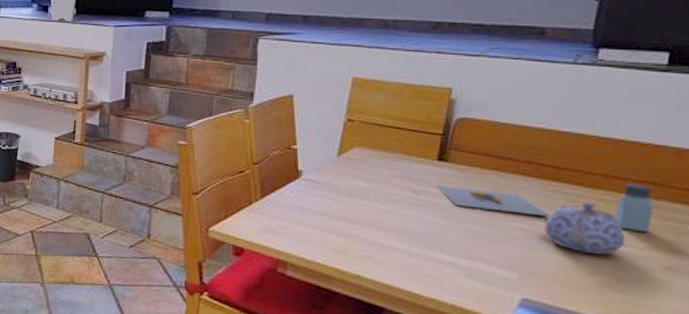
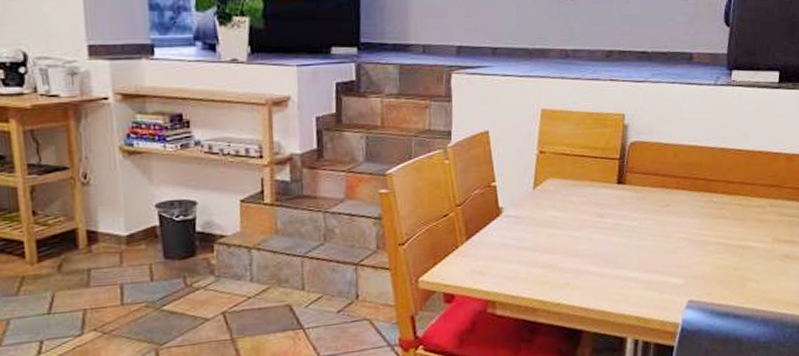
banana: present [438,186,550,217] -> none [619,207,704,225]
teapot: present [545,202,626,255] -> none [701,207,757,253]
saltshaker: present [614,184,653,233] -> none [749,188,774,229]

